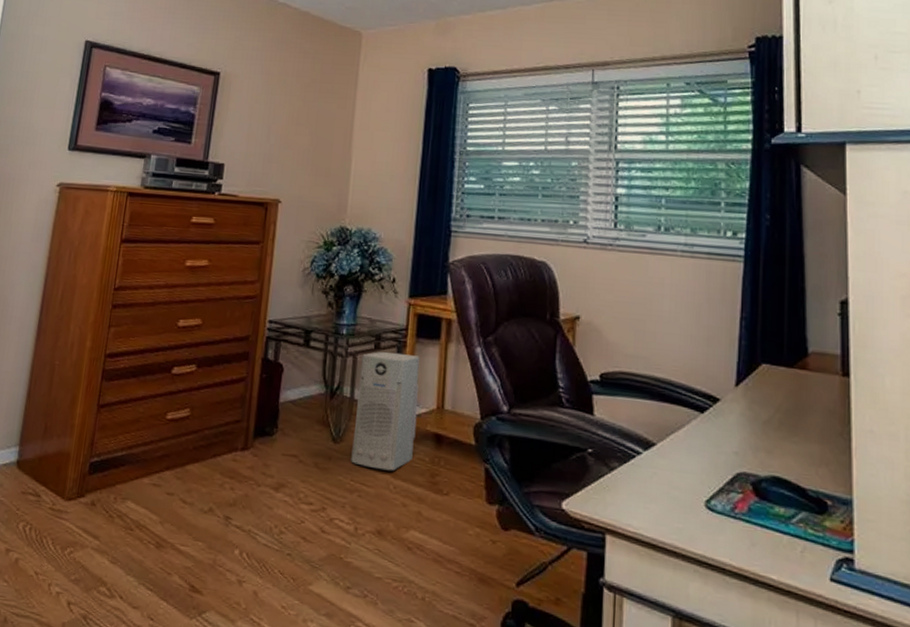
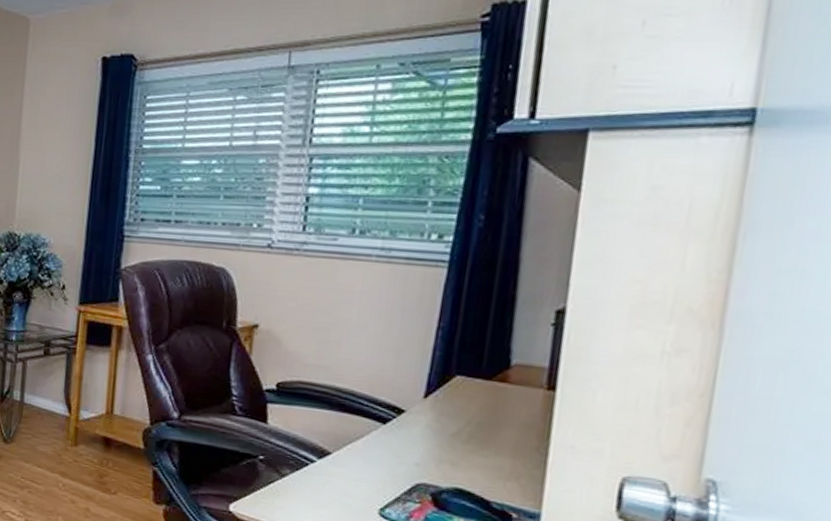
air purifier: present [351,351,419,472] -> none [21,357,89,471]

